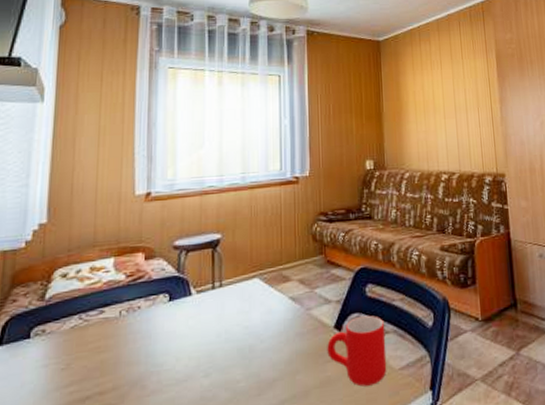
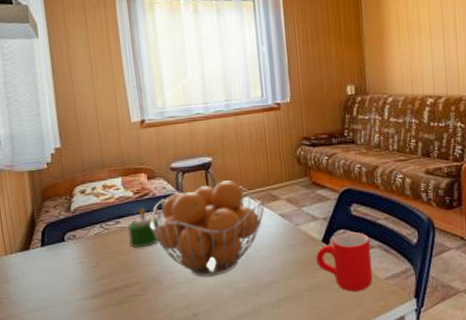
candle: none [112,294,152,343] -> present [128,208,160,248]
fruit basket: none [141,259,274,377] -> present [150,180,265,277]

